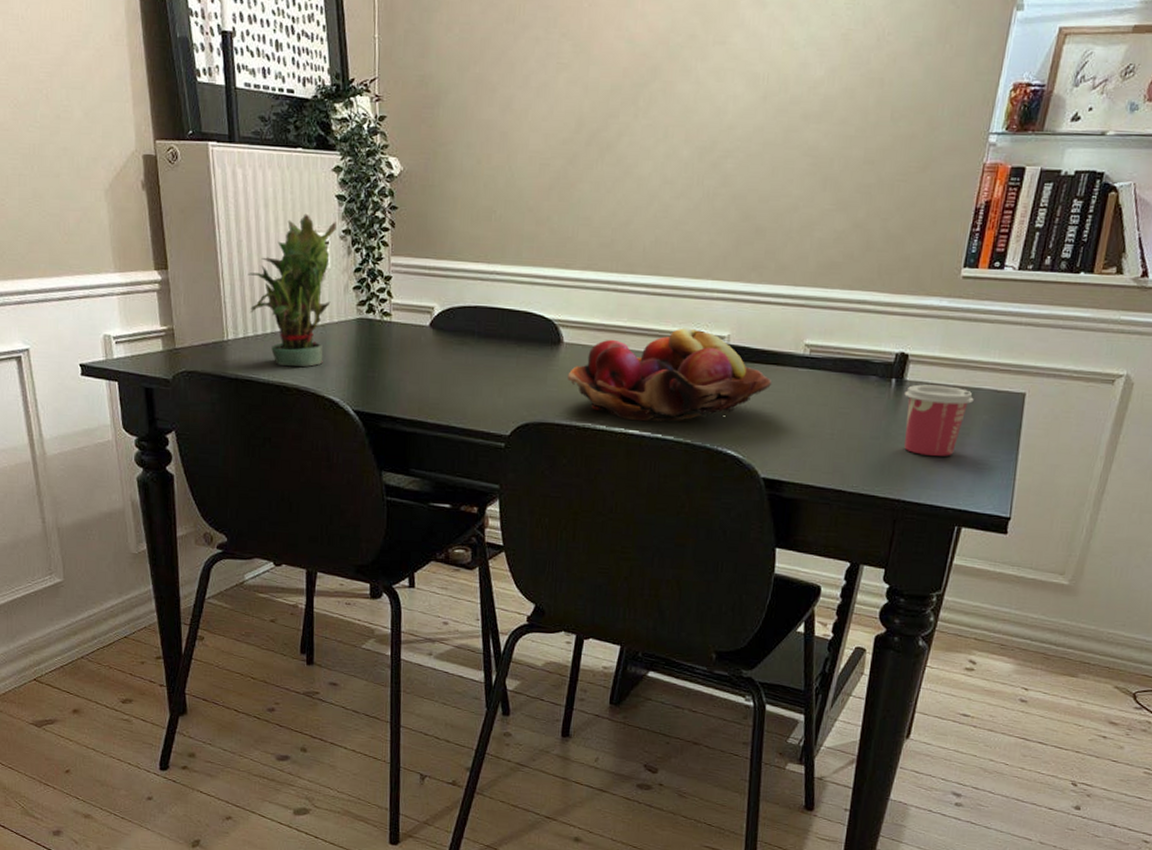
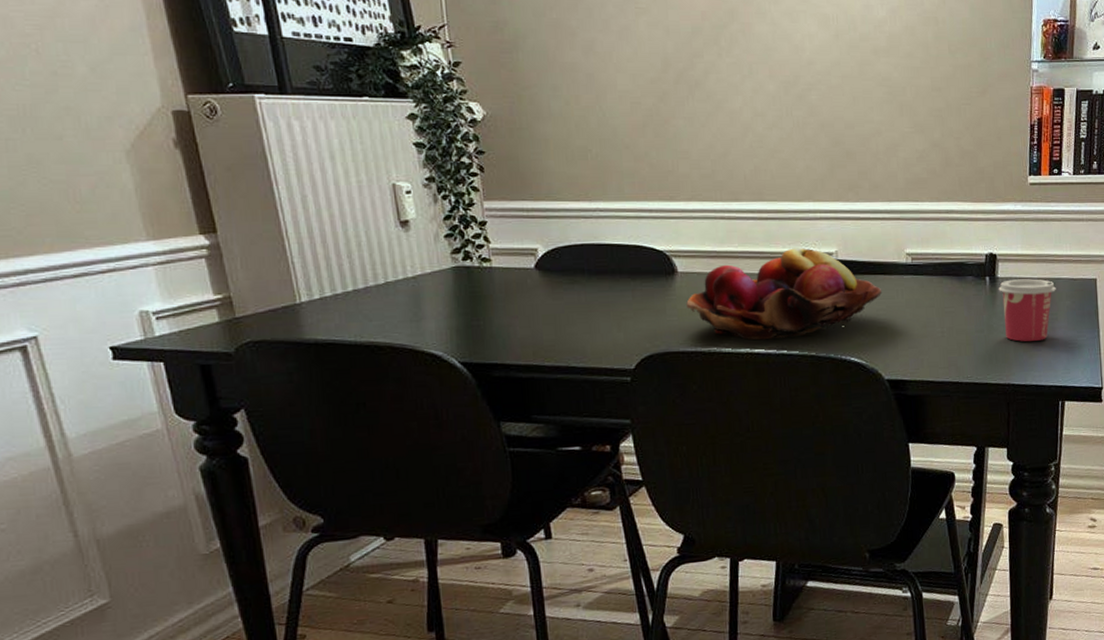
potted plant: present [248,213,336,367] -> none [318,163,420,324]

